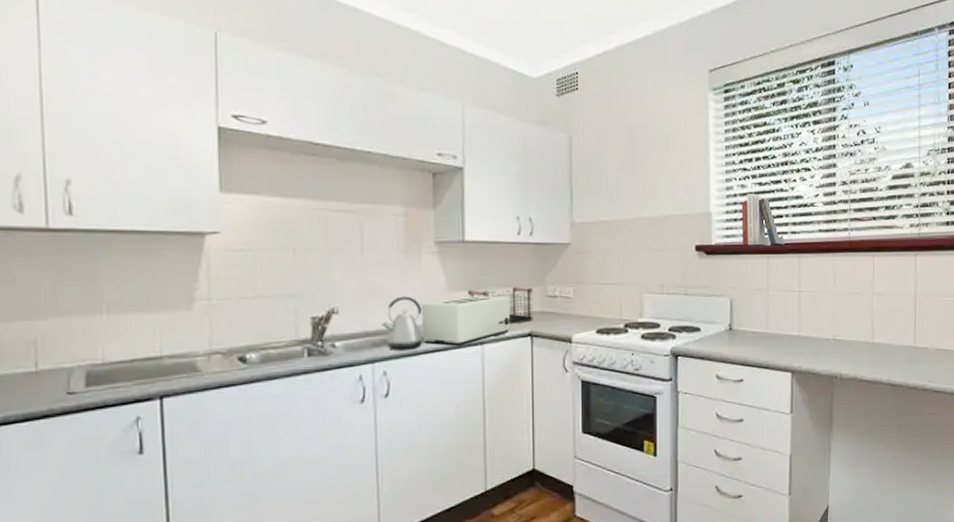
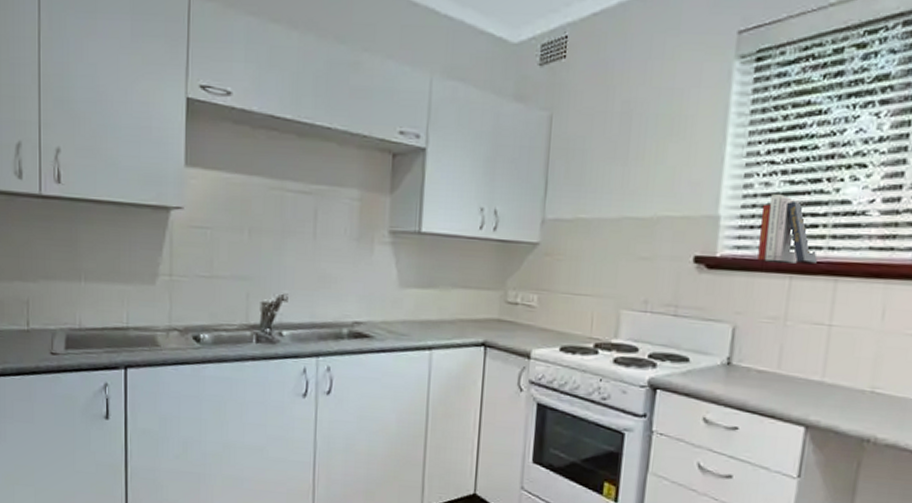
kettle: present [381,296,426,352] -> none [329,288,372,349]
toaster: present [421,296,511,347] -> none [368,294,465,350]
dish rack: present [467,286,533,324] -> none [418,287,492,331]

